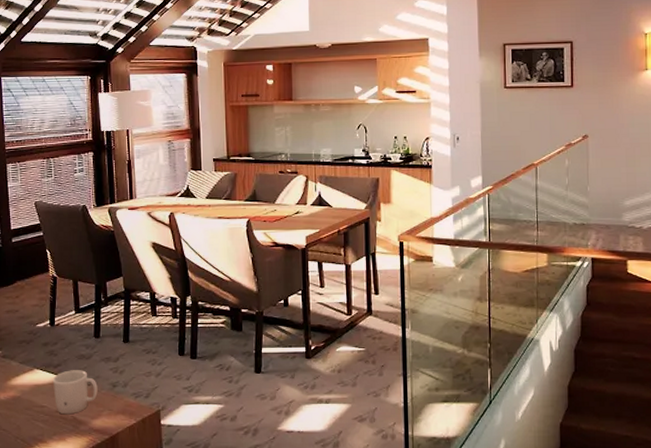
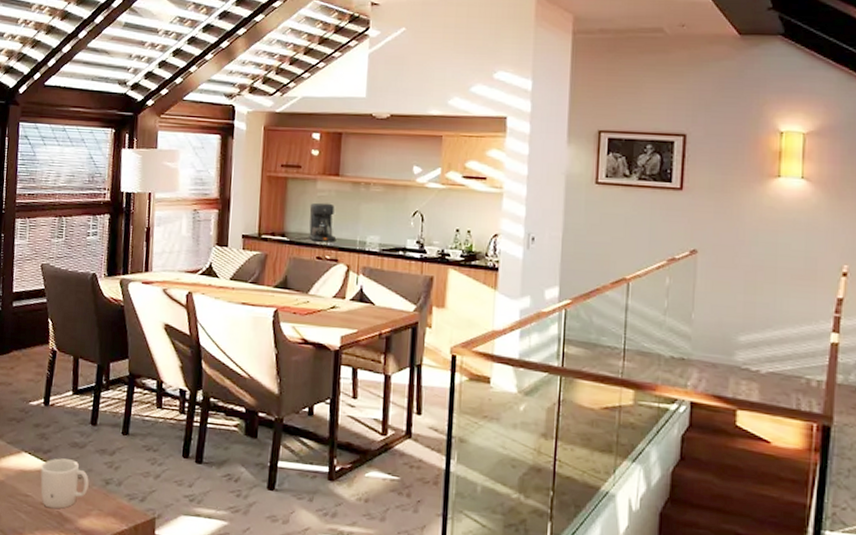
coffee maker: none [269,124,294,158] -> present [309,202,335,242]

